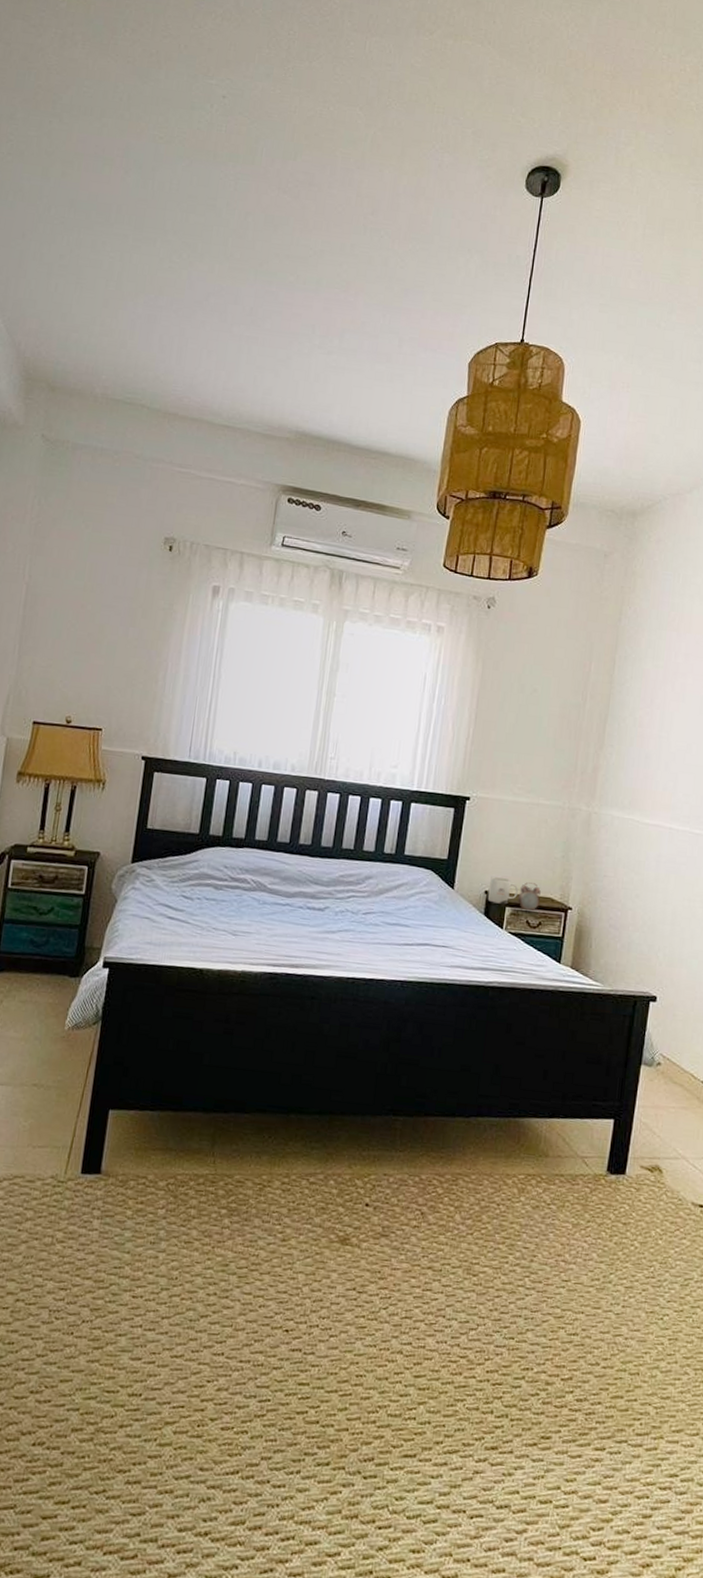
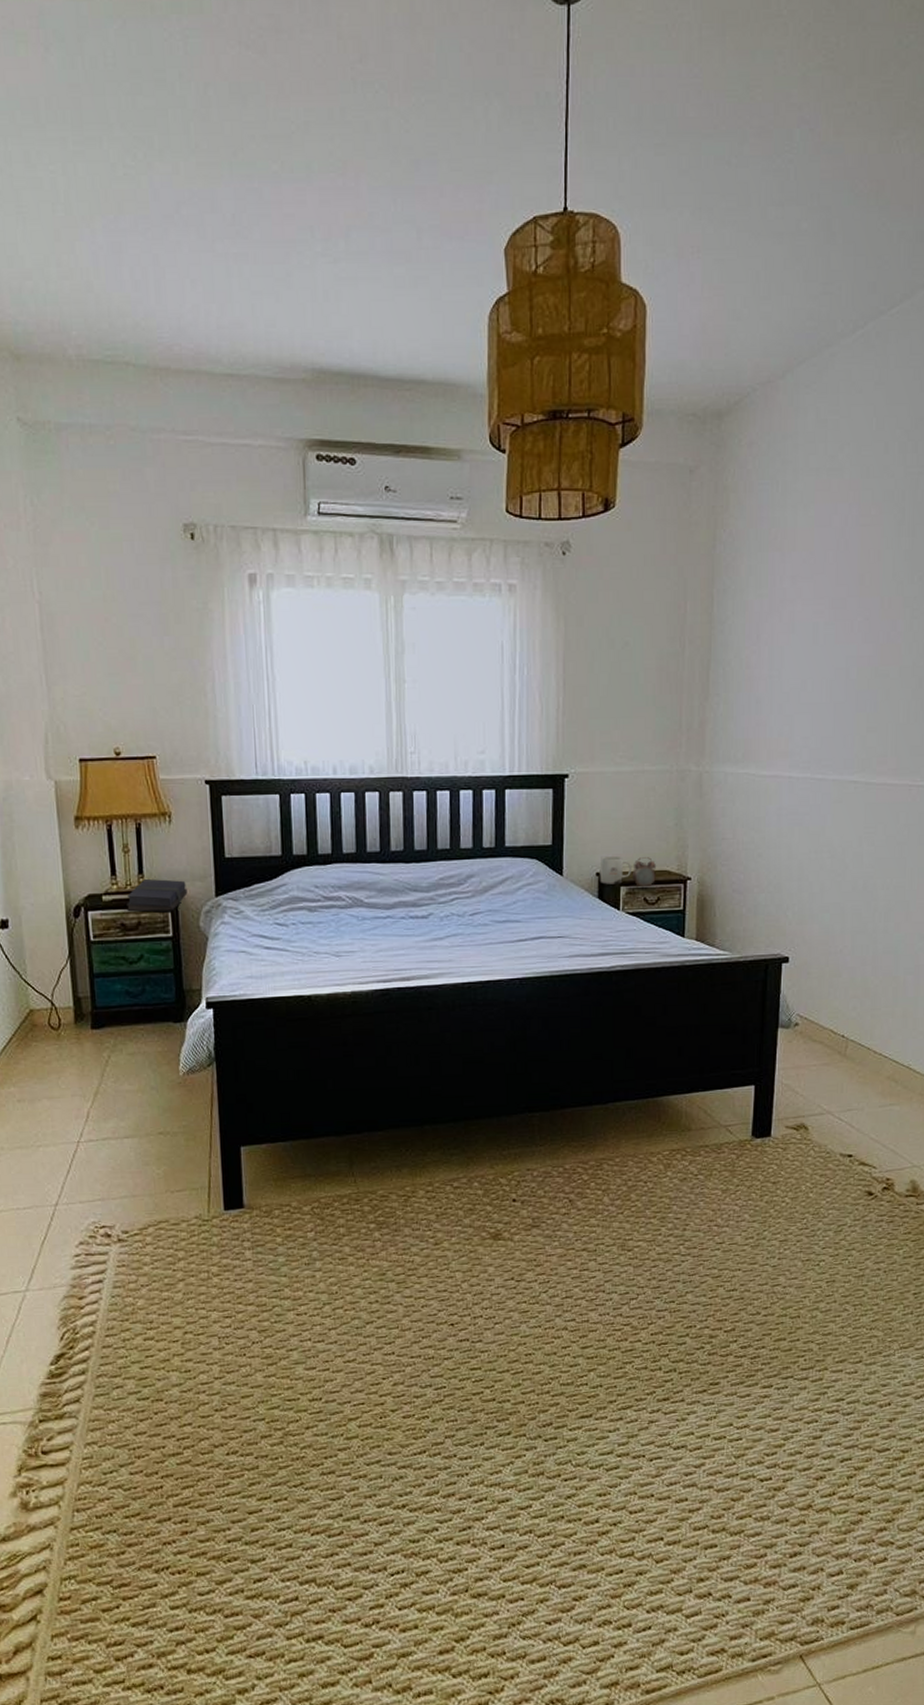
book: none [47,837,107,873] -> present [127,878,188,914]

